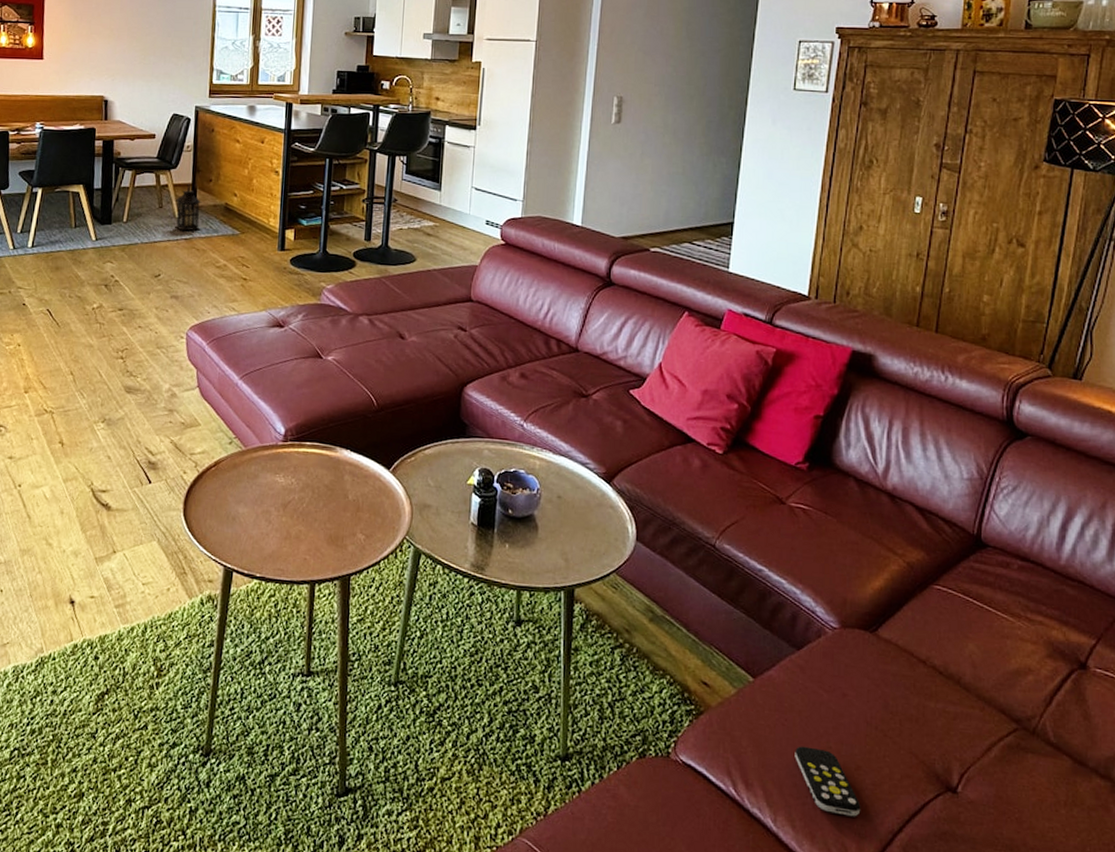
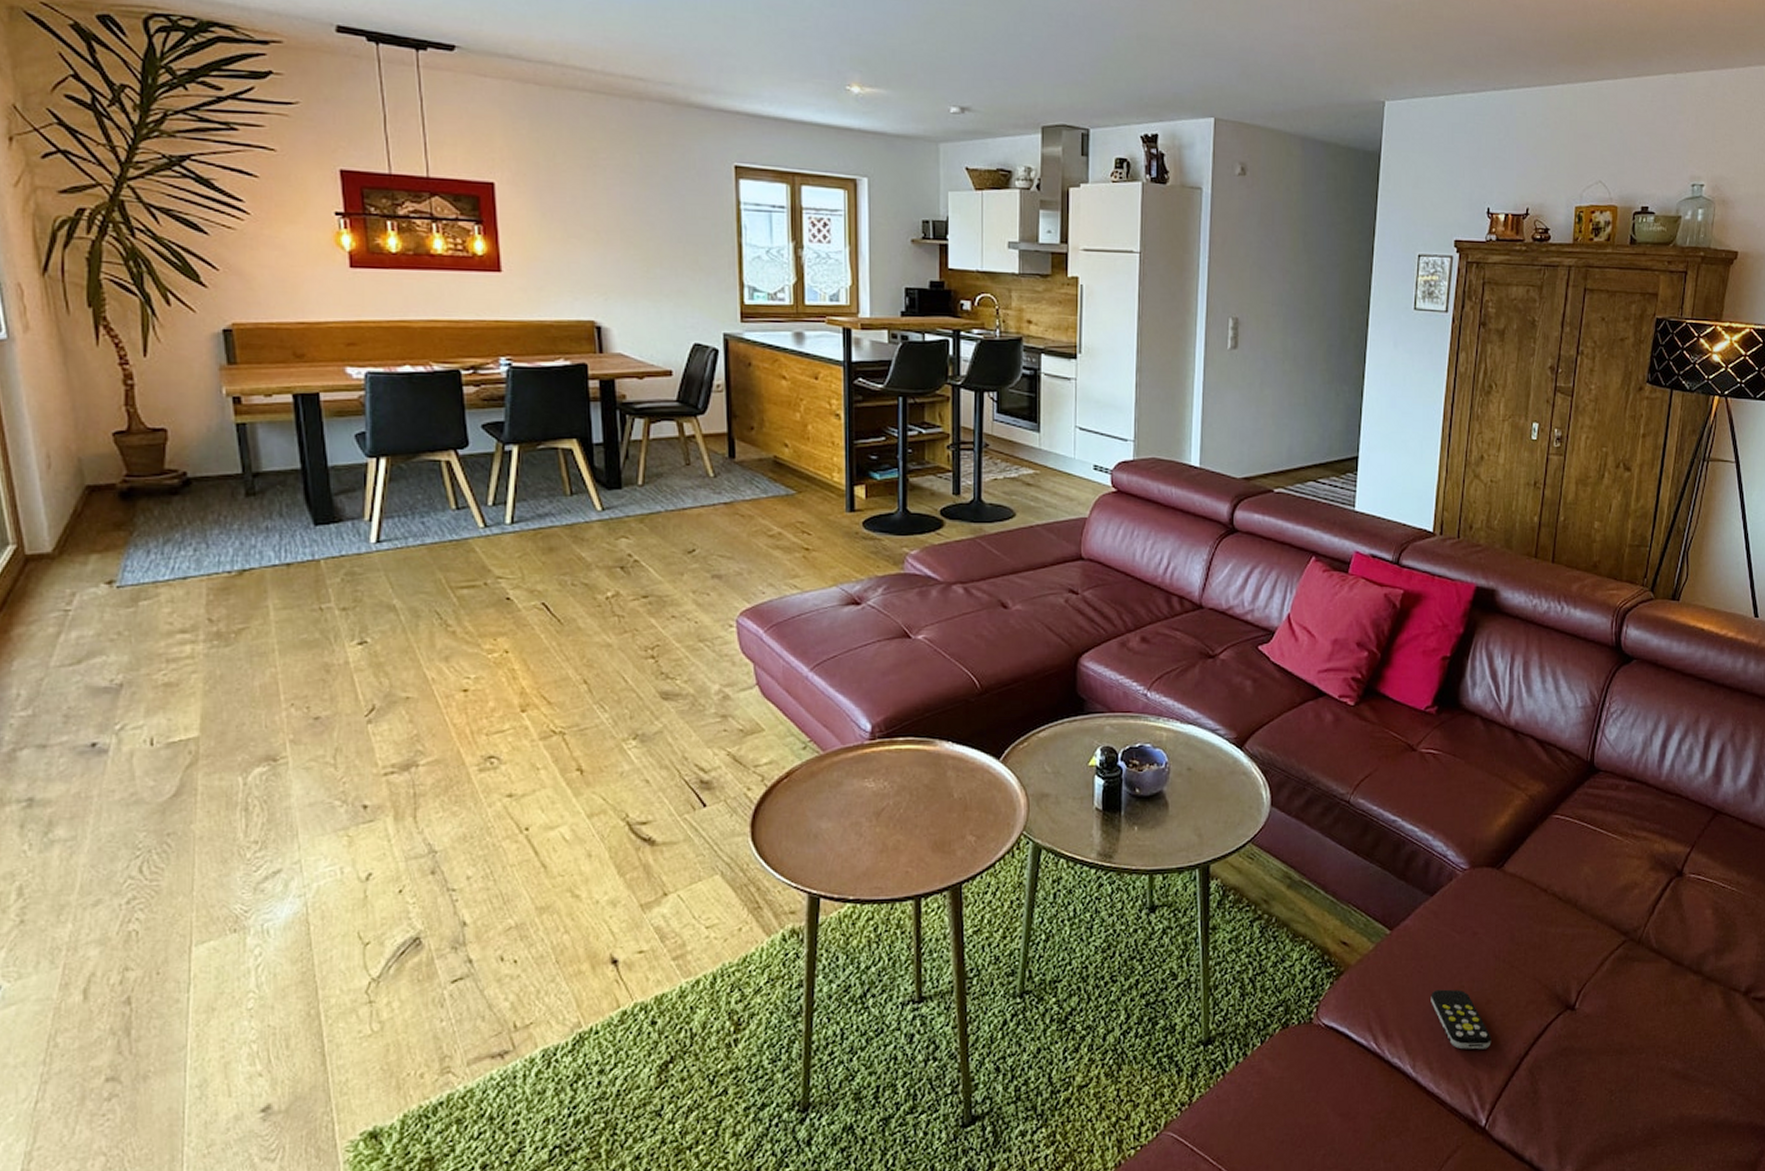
lantern: present [175,183,202,231] -> none [706,432,743,493]

